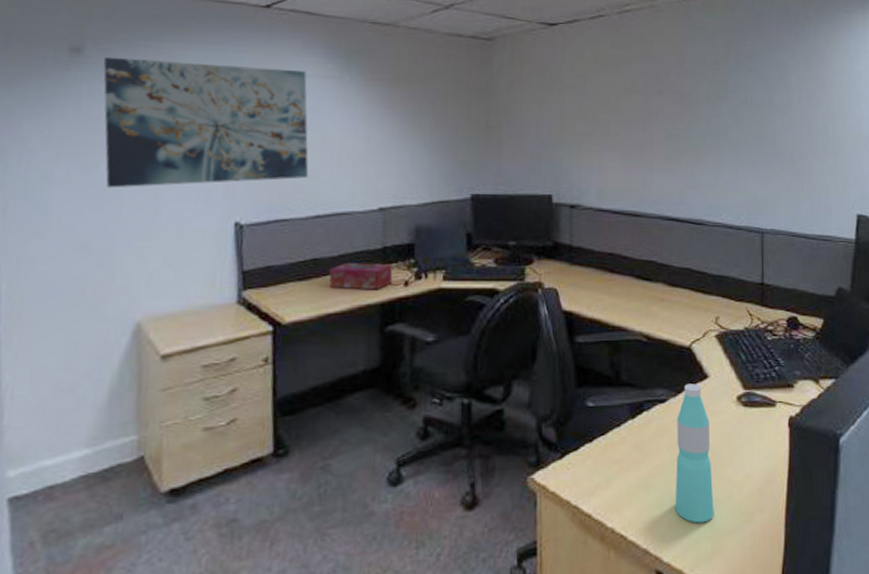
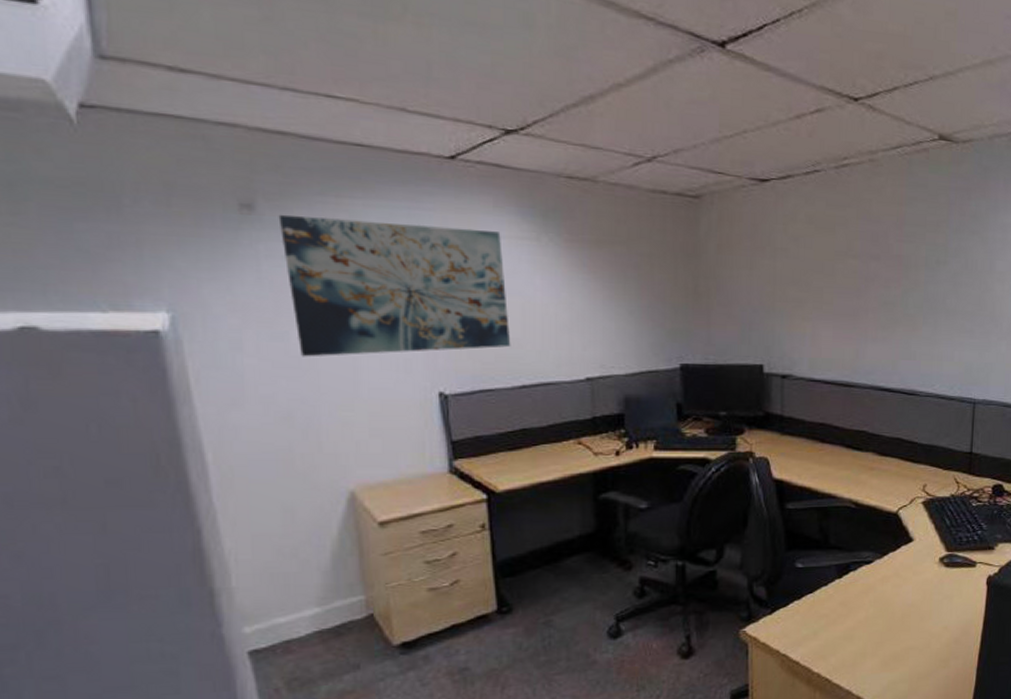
tissue box: present [329,263,393,290] -> none [539,433,604,460]
water bottle: present [675,384,714,523] -> none [876,546,913,668]

